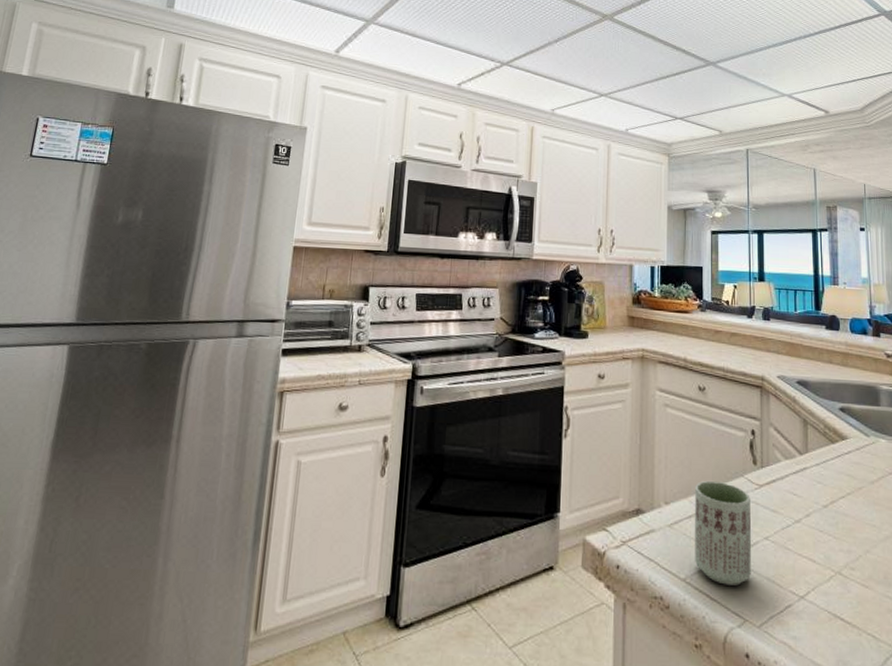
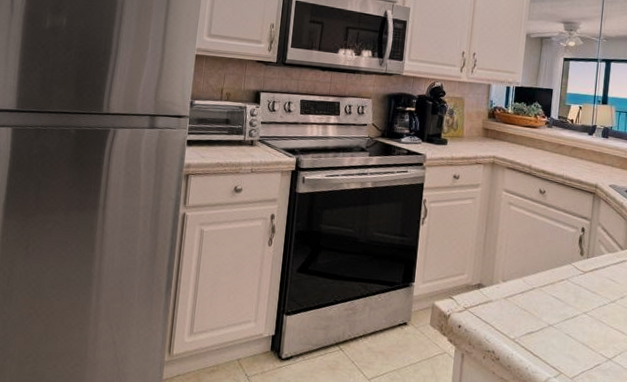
cup: present [695,480,752,586] -> none [523,265,575,347]

